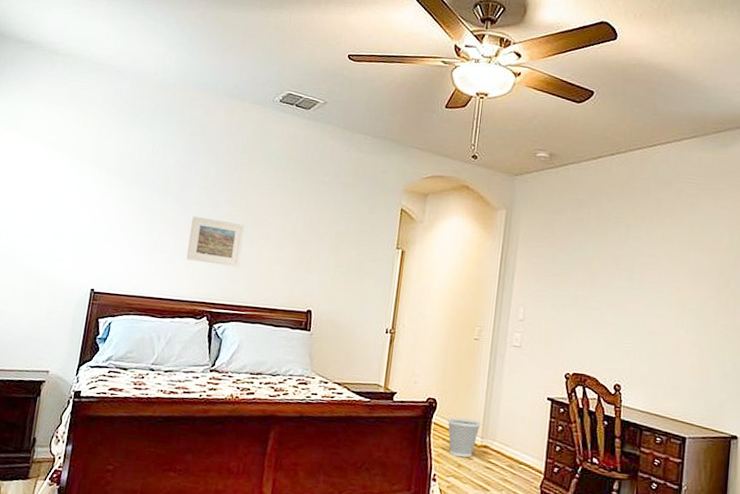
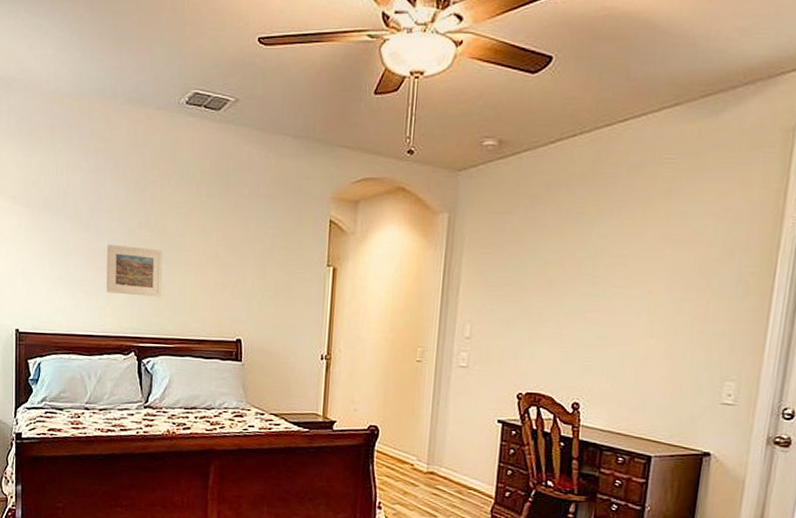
wastebasket: present [447,417,481,458] -> none [391,444,426,485]

